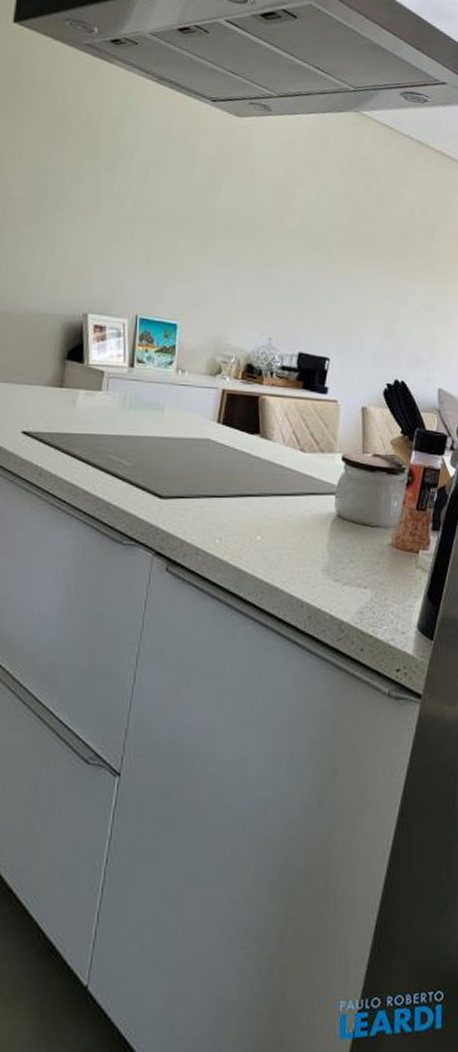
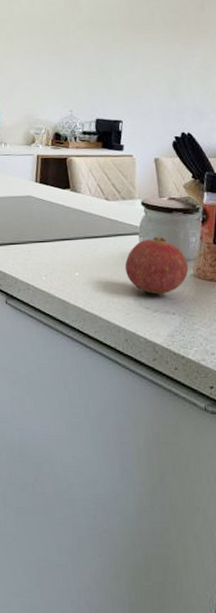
fruit: none [315,499,387,565] -> present [124,237,189,295]

